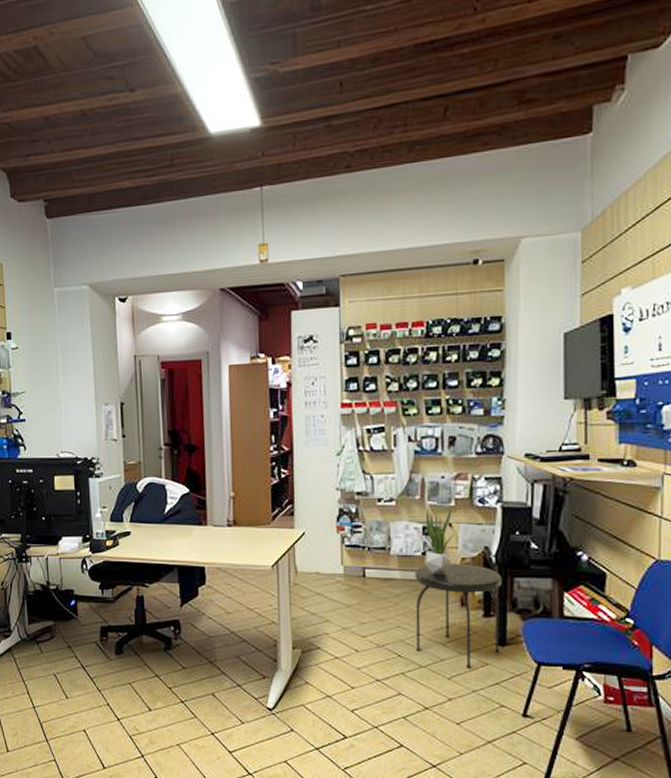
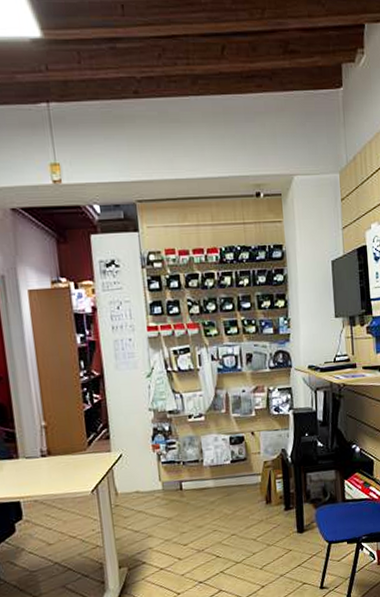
side table: present [415,563,502,669] -> none [226,466,300,557]
potted plant: present [423,509,454,573] -> none [230,419,256,478]

